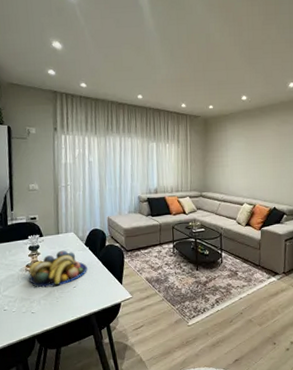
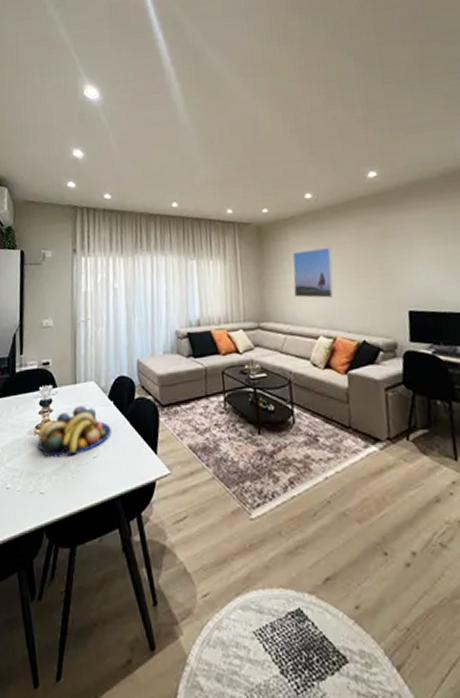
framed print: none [228,139,258,176] -> present [292,248,334,298]

